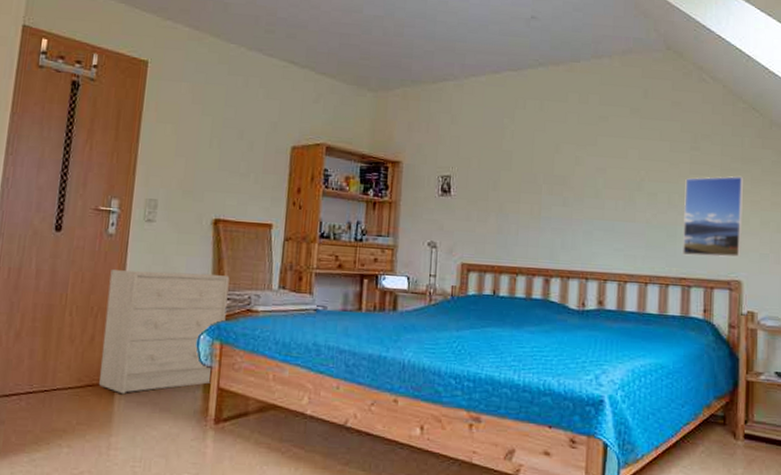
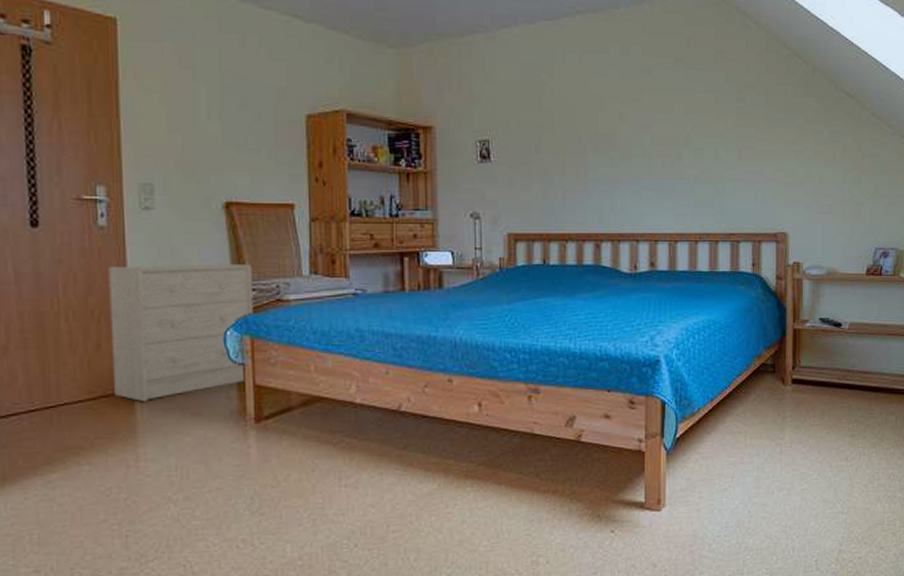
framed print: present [682,176,744,258] -> none [730,126,789,211]

